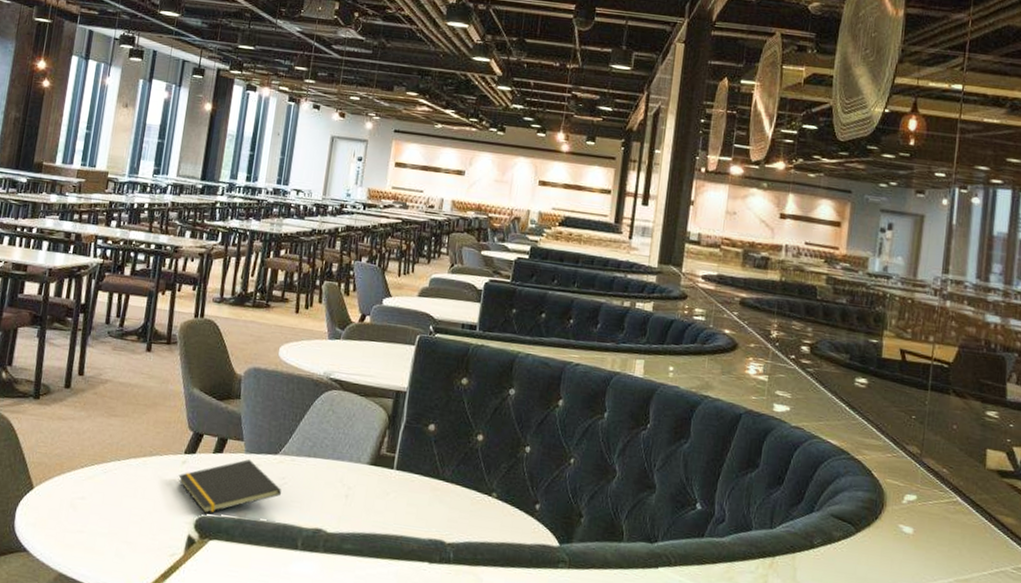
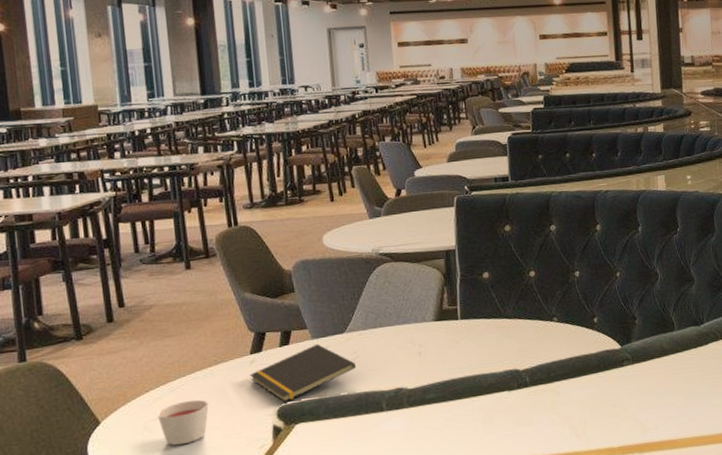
candle: none [84,486,134,532] -> present [156,399,209,446]

